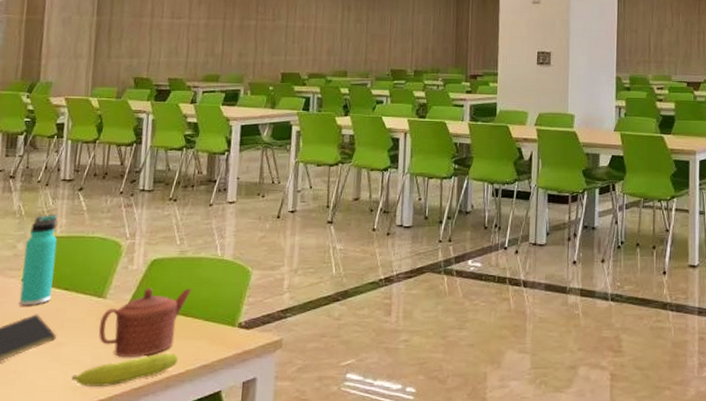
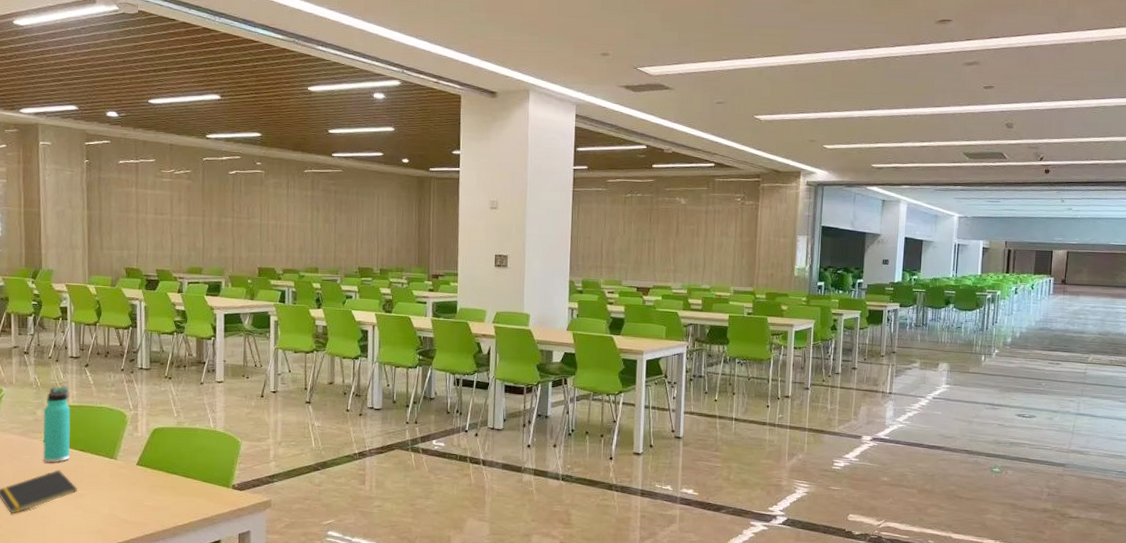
fruit: present [72,353,179,386] -> none [93,507,183,532]
teapot: present [98,288,192,357] -> none [112,452,190,509]

